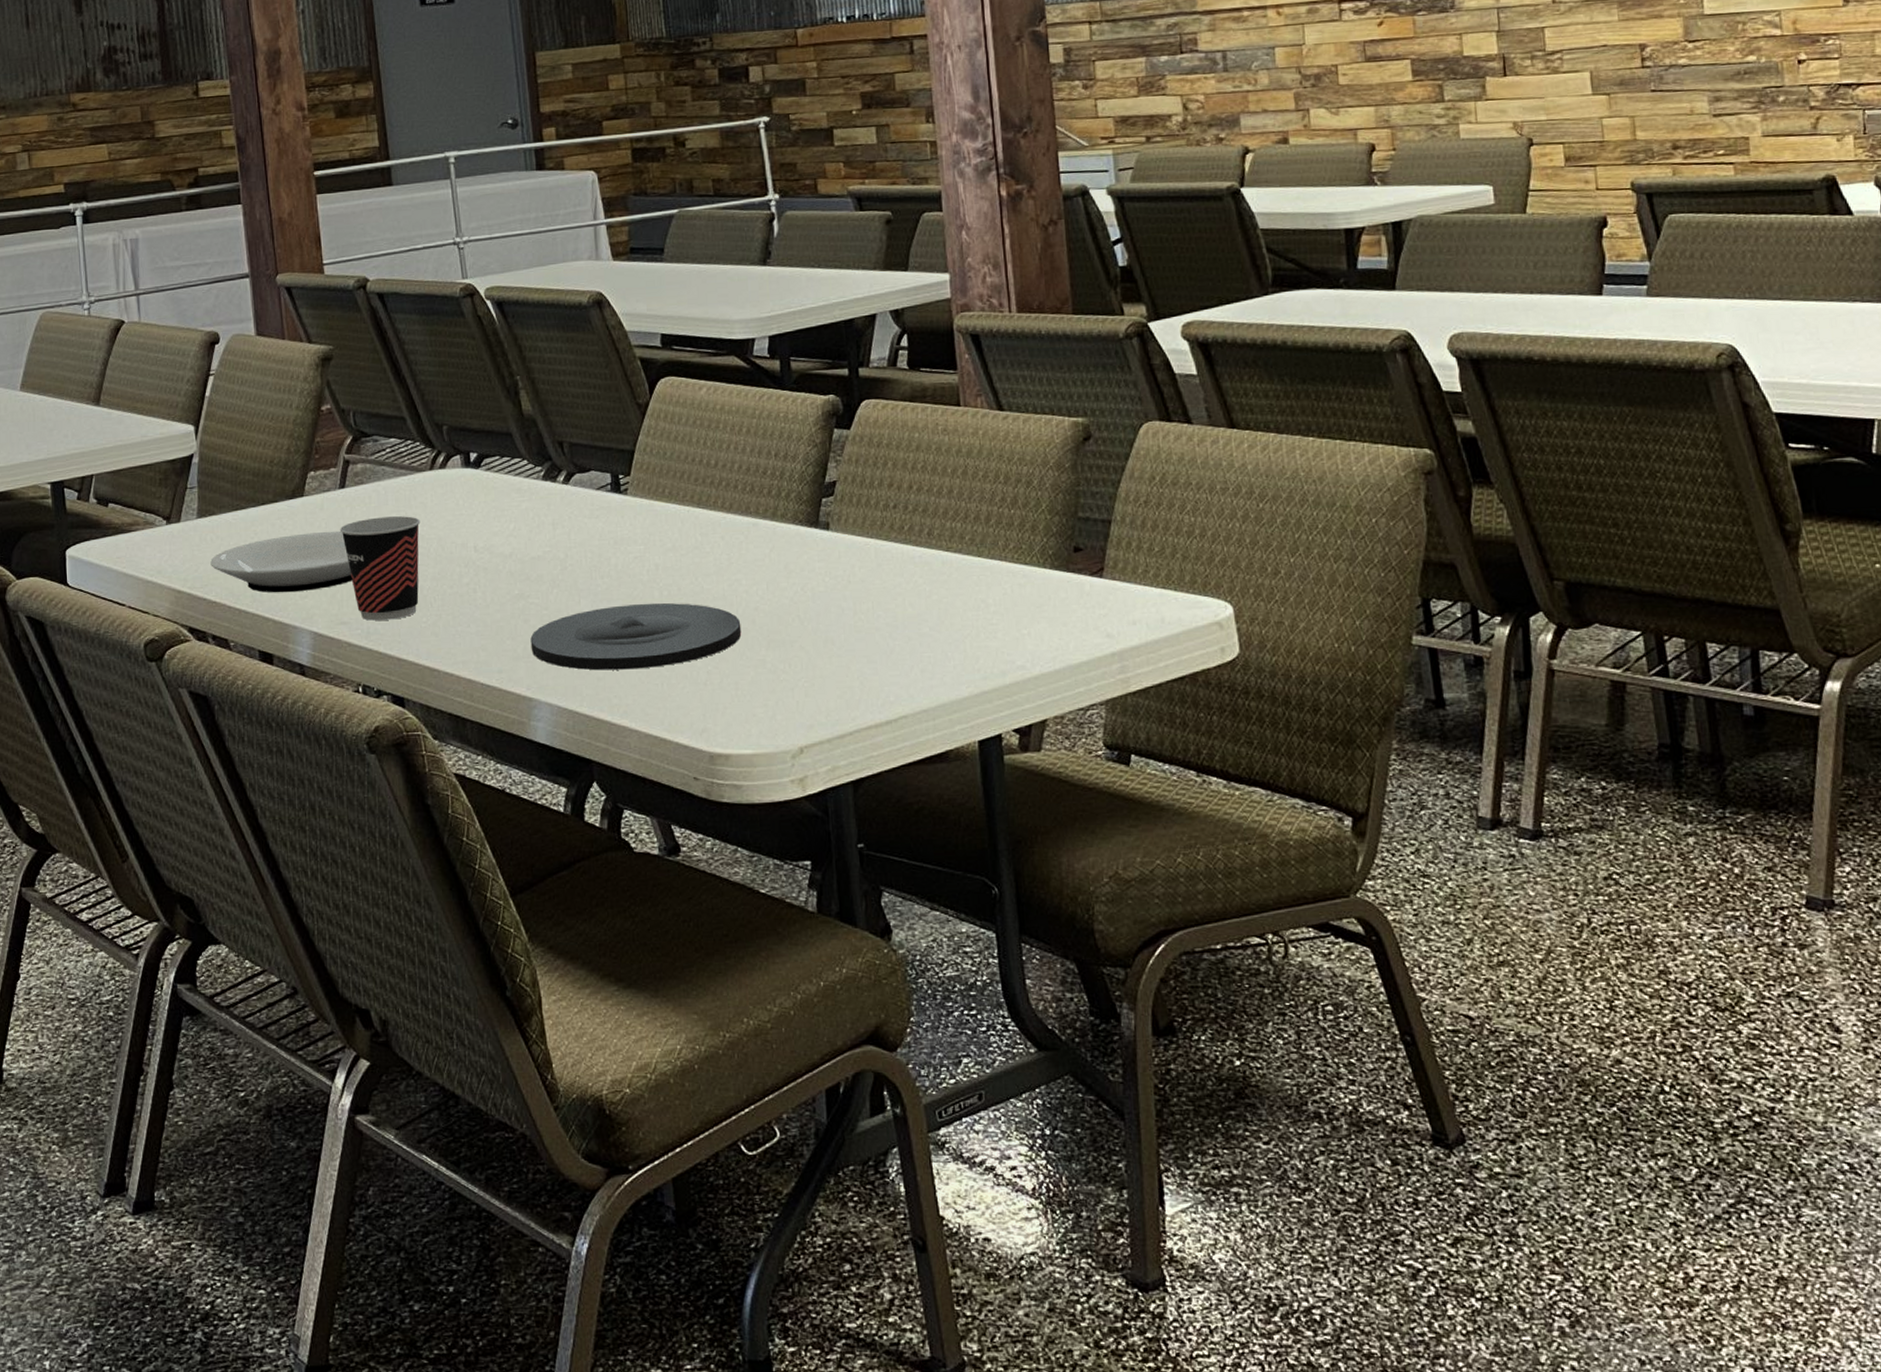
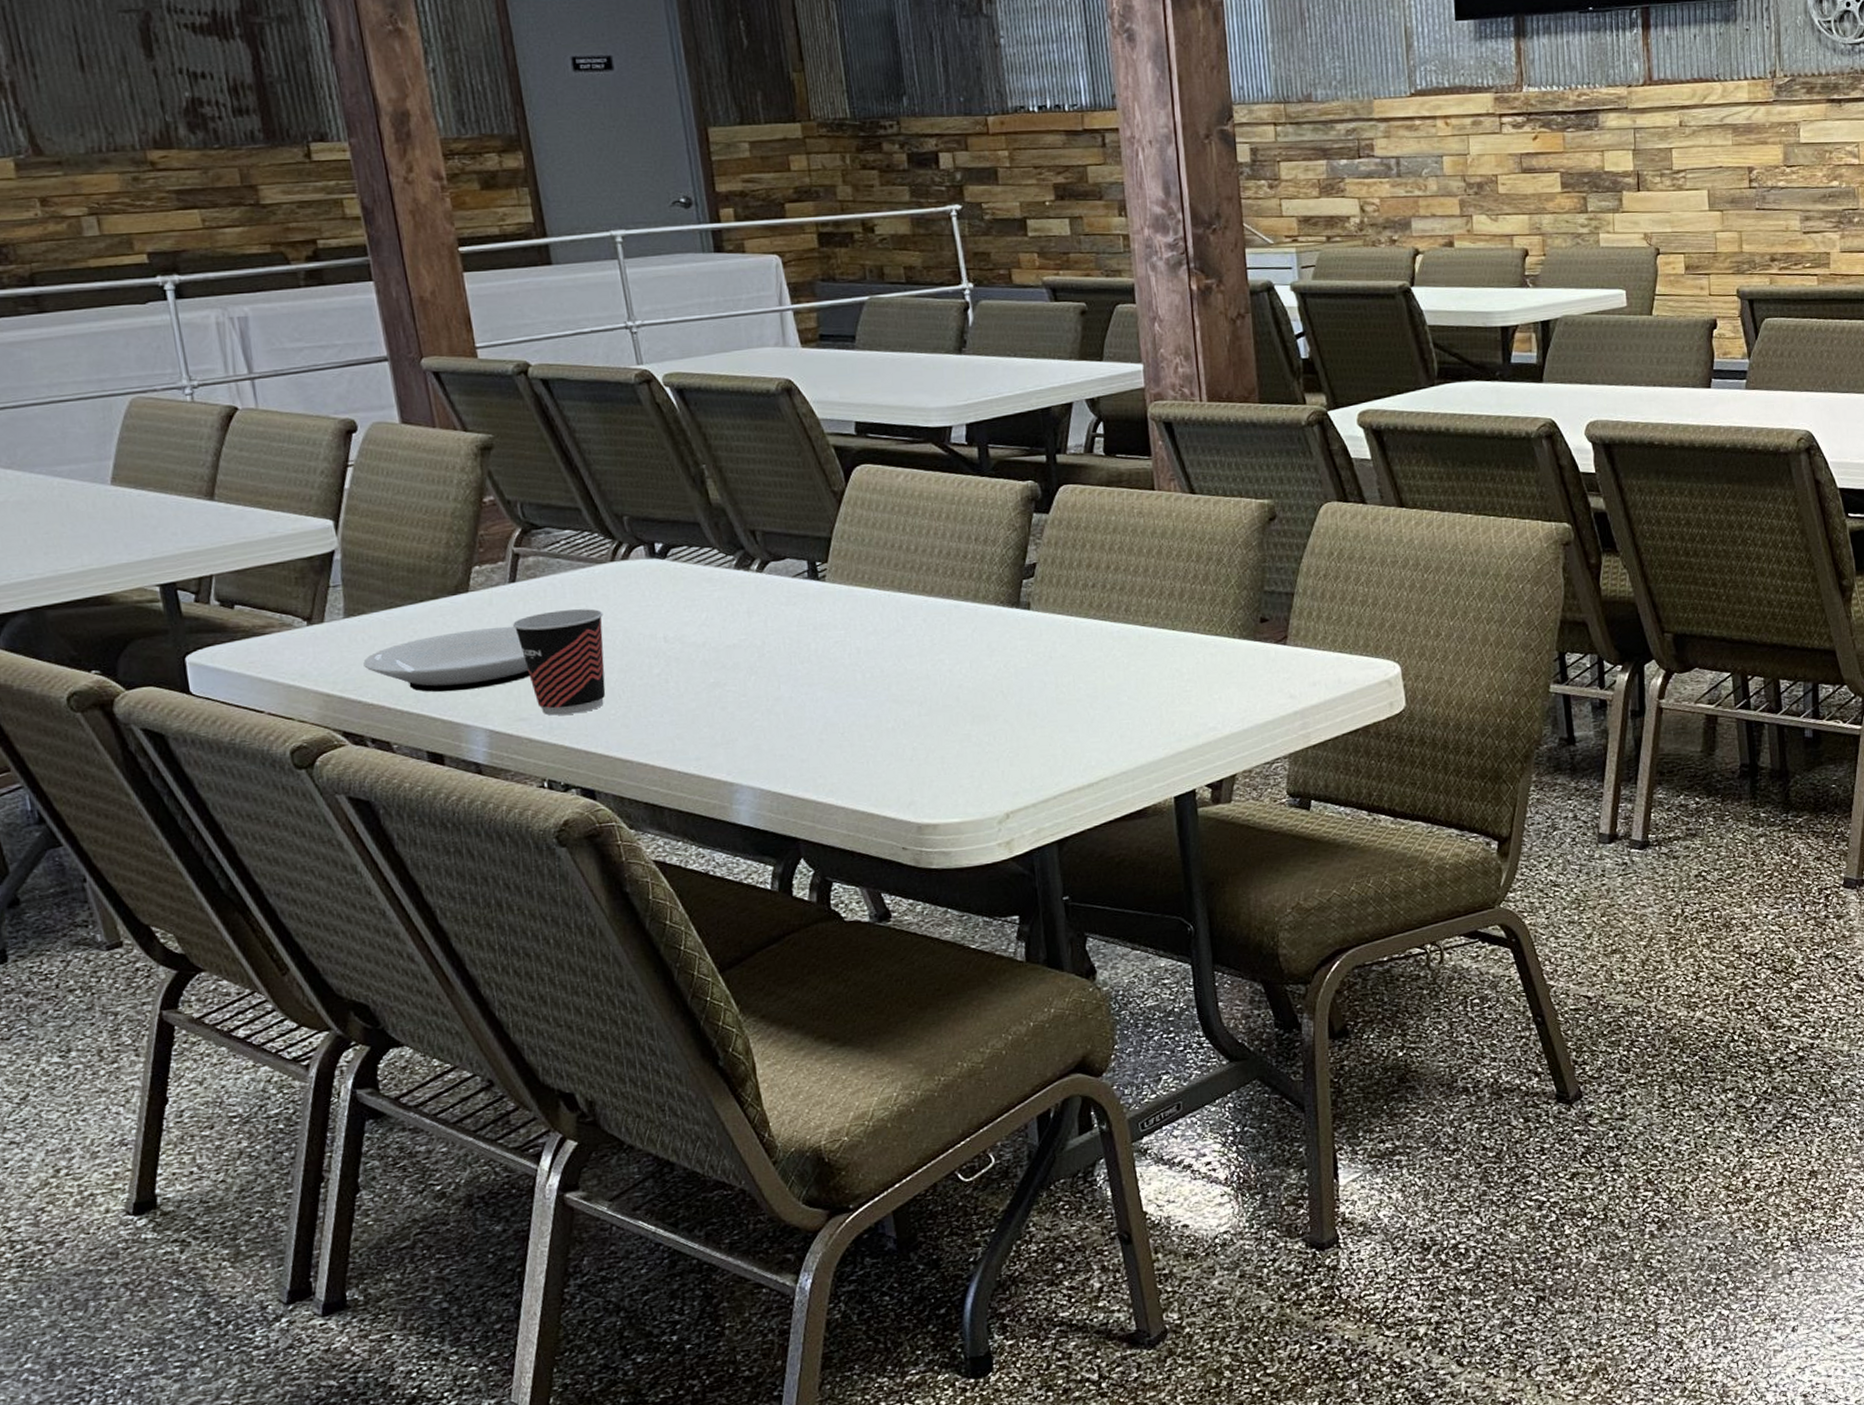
plate: present [530,602,742,671] -> none [729,684,946,753]

